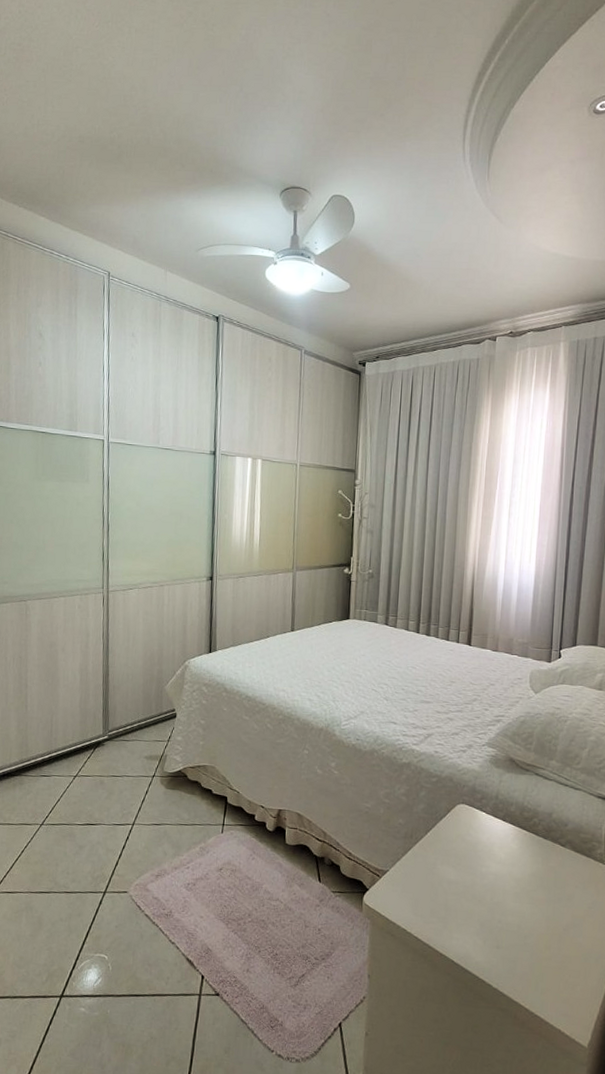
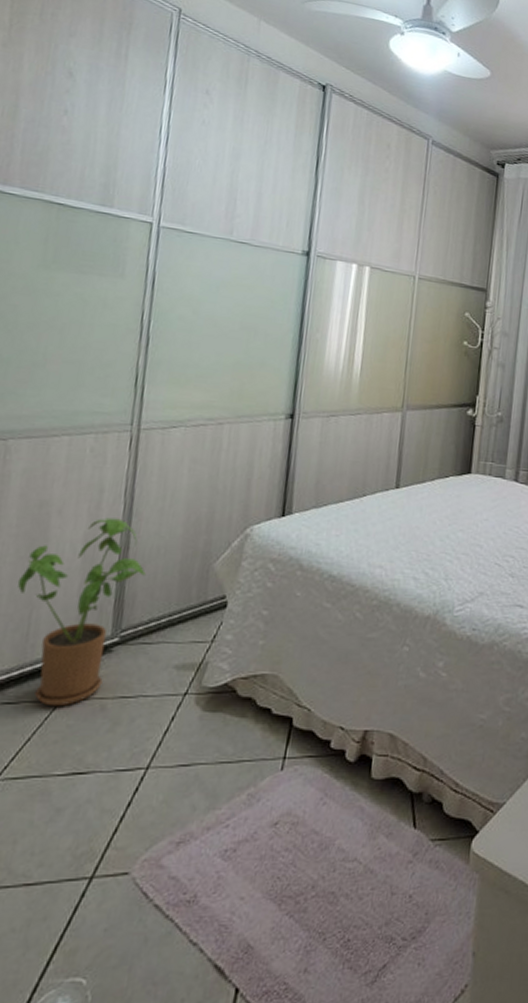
house plant: none [42,653,121,780] -> present [17,517,146,707]

